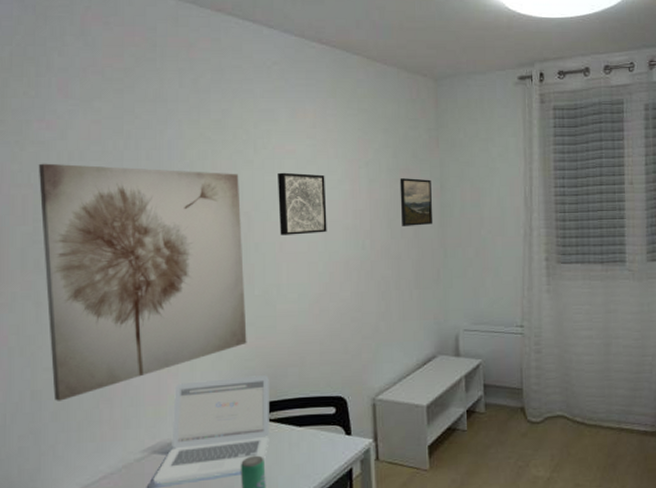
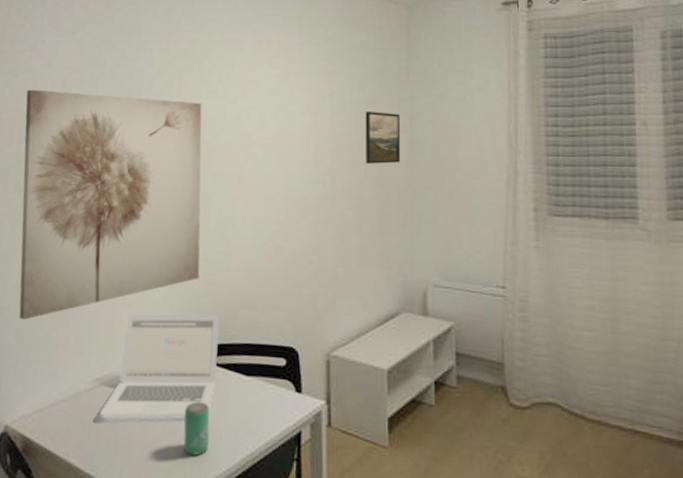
wall art: present [278,172,327,235] -> none [238,102,287,168]

